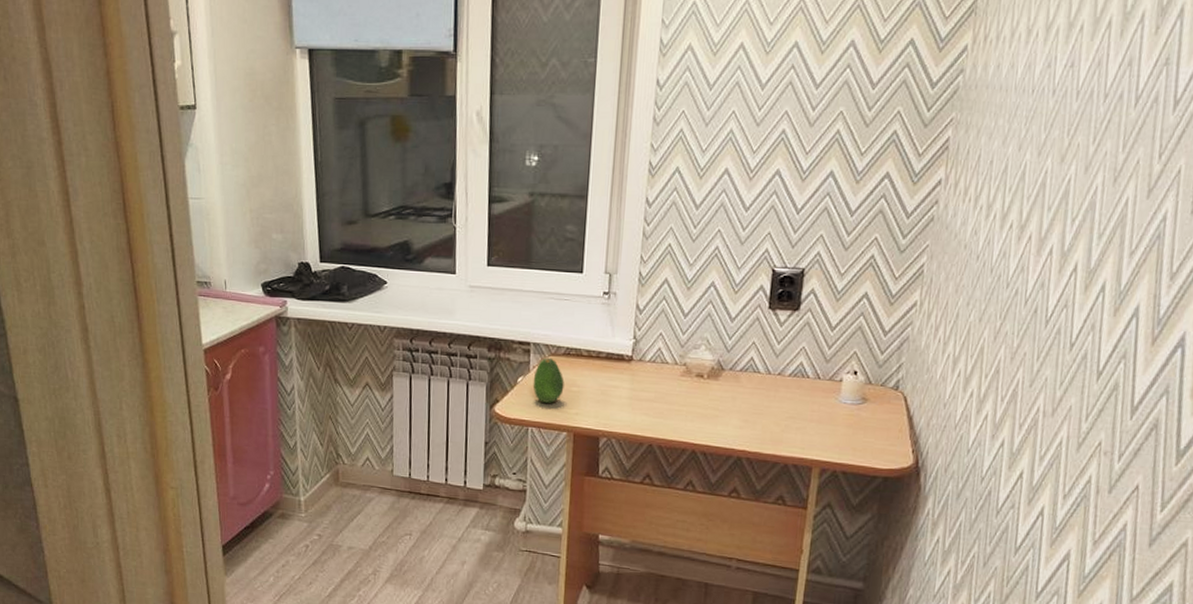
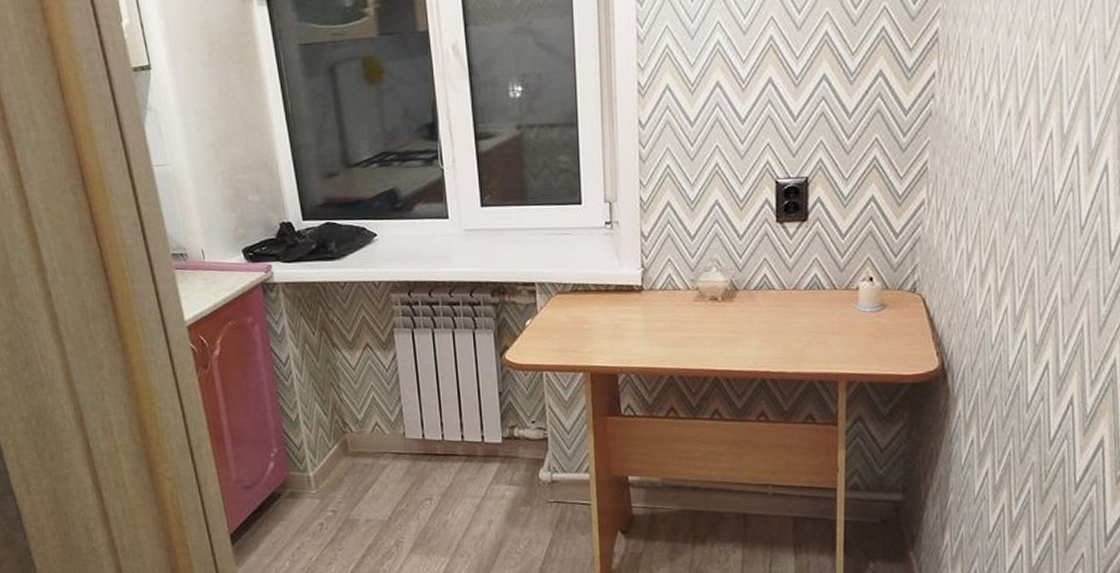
fruit: present [533,357,564,403] -> none [542,296,575,344]

